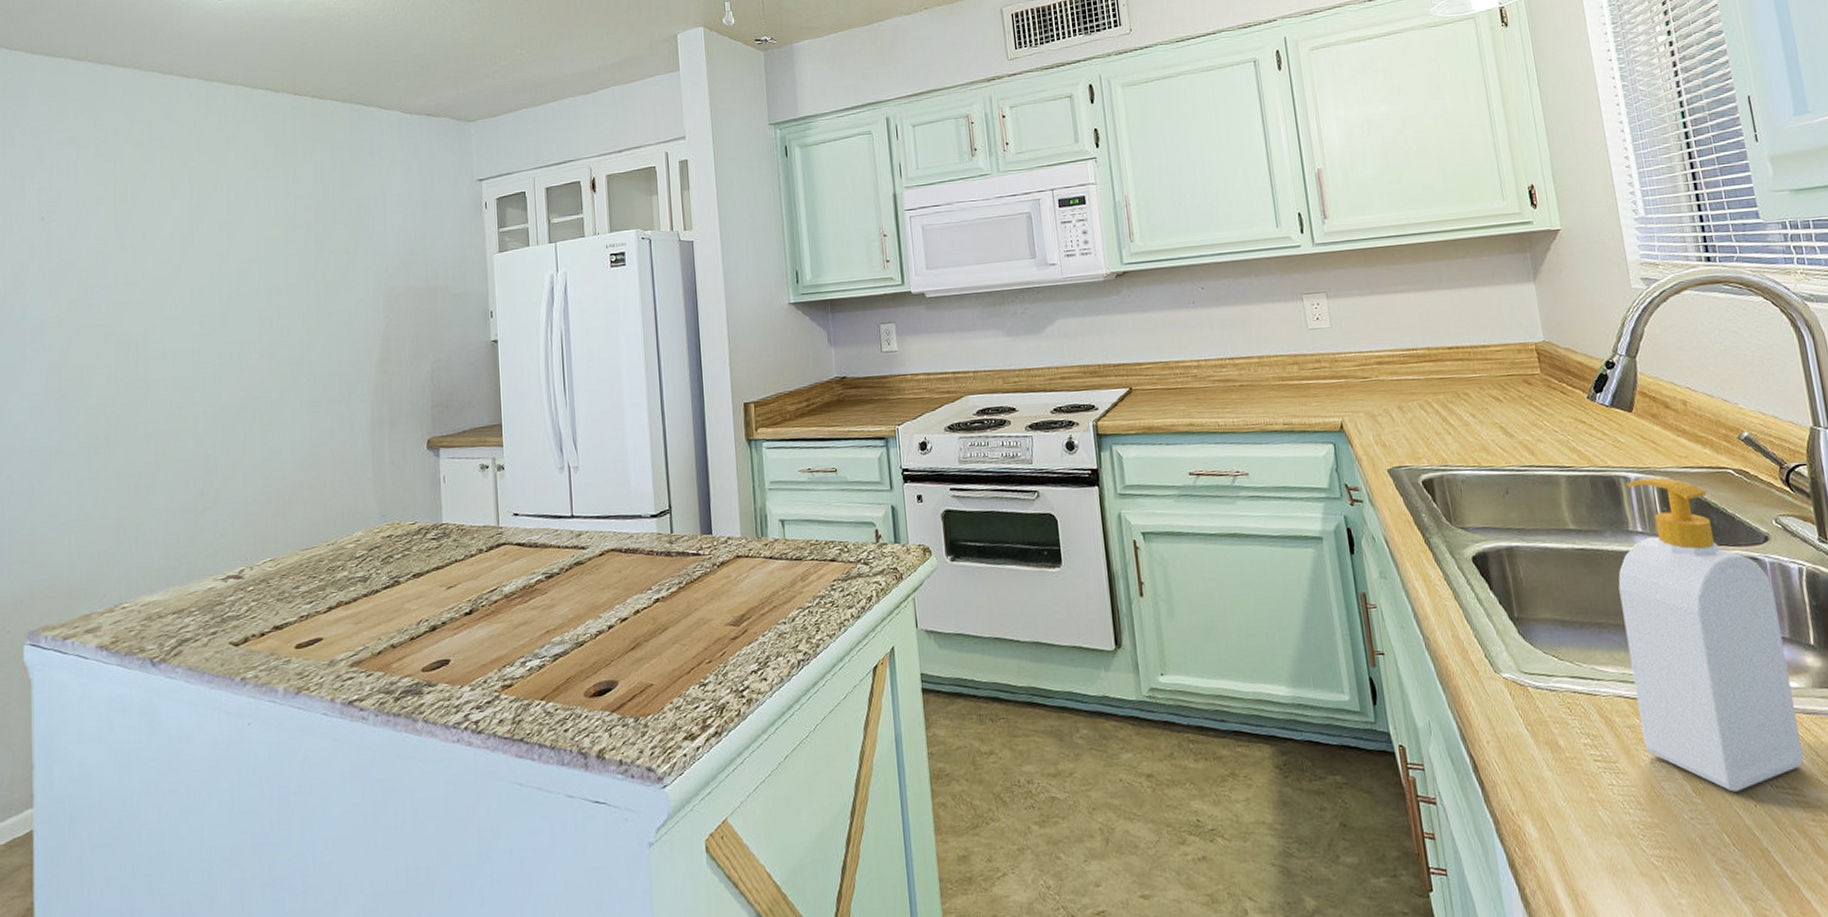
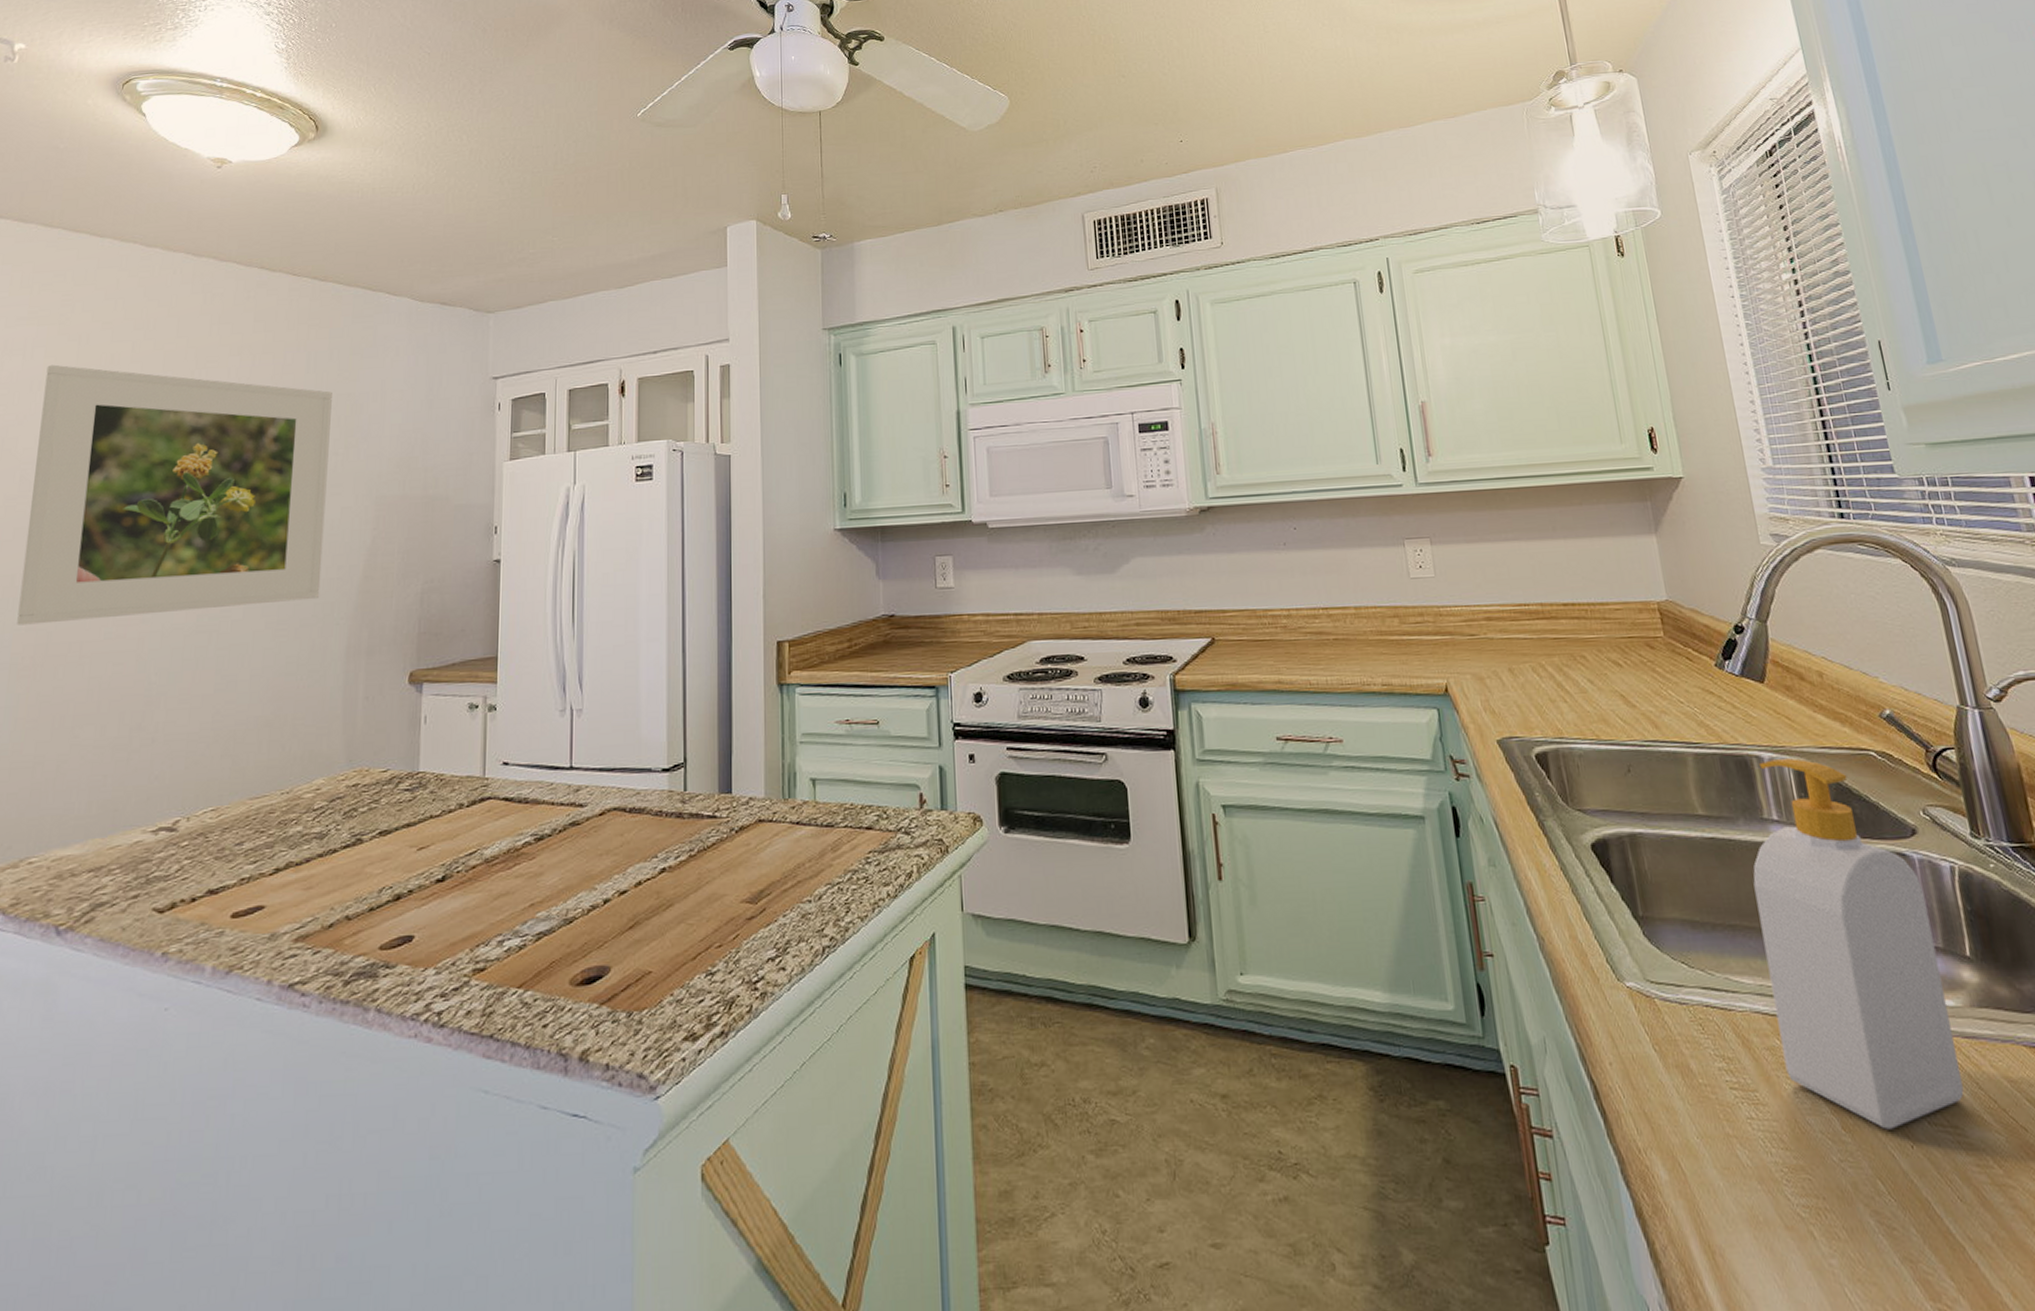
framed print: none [89,183,344,410] -> present [17,364,332,625]

